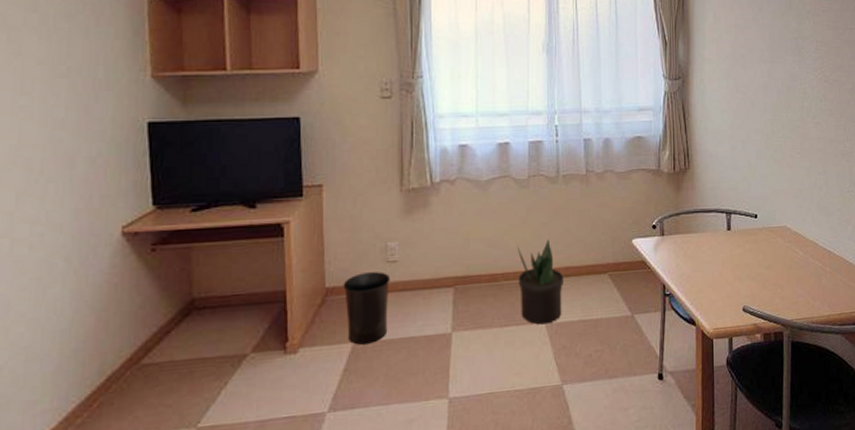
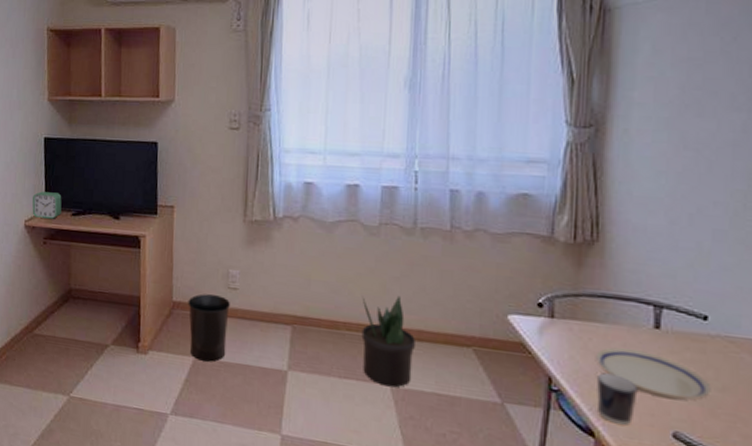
alarm clock: none [133,187,177,220] -> present [32,191,62,219]
plate: none [693,249,762,283] -> present [597,347,711,401]
mug: none [694,272,720,311] -> present [595,373,638,425]

